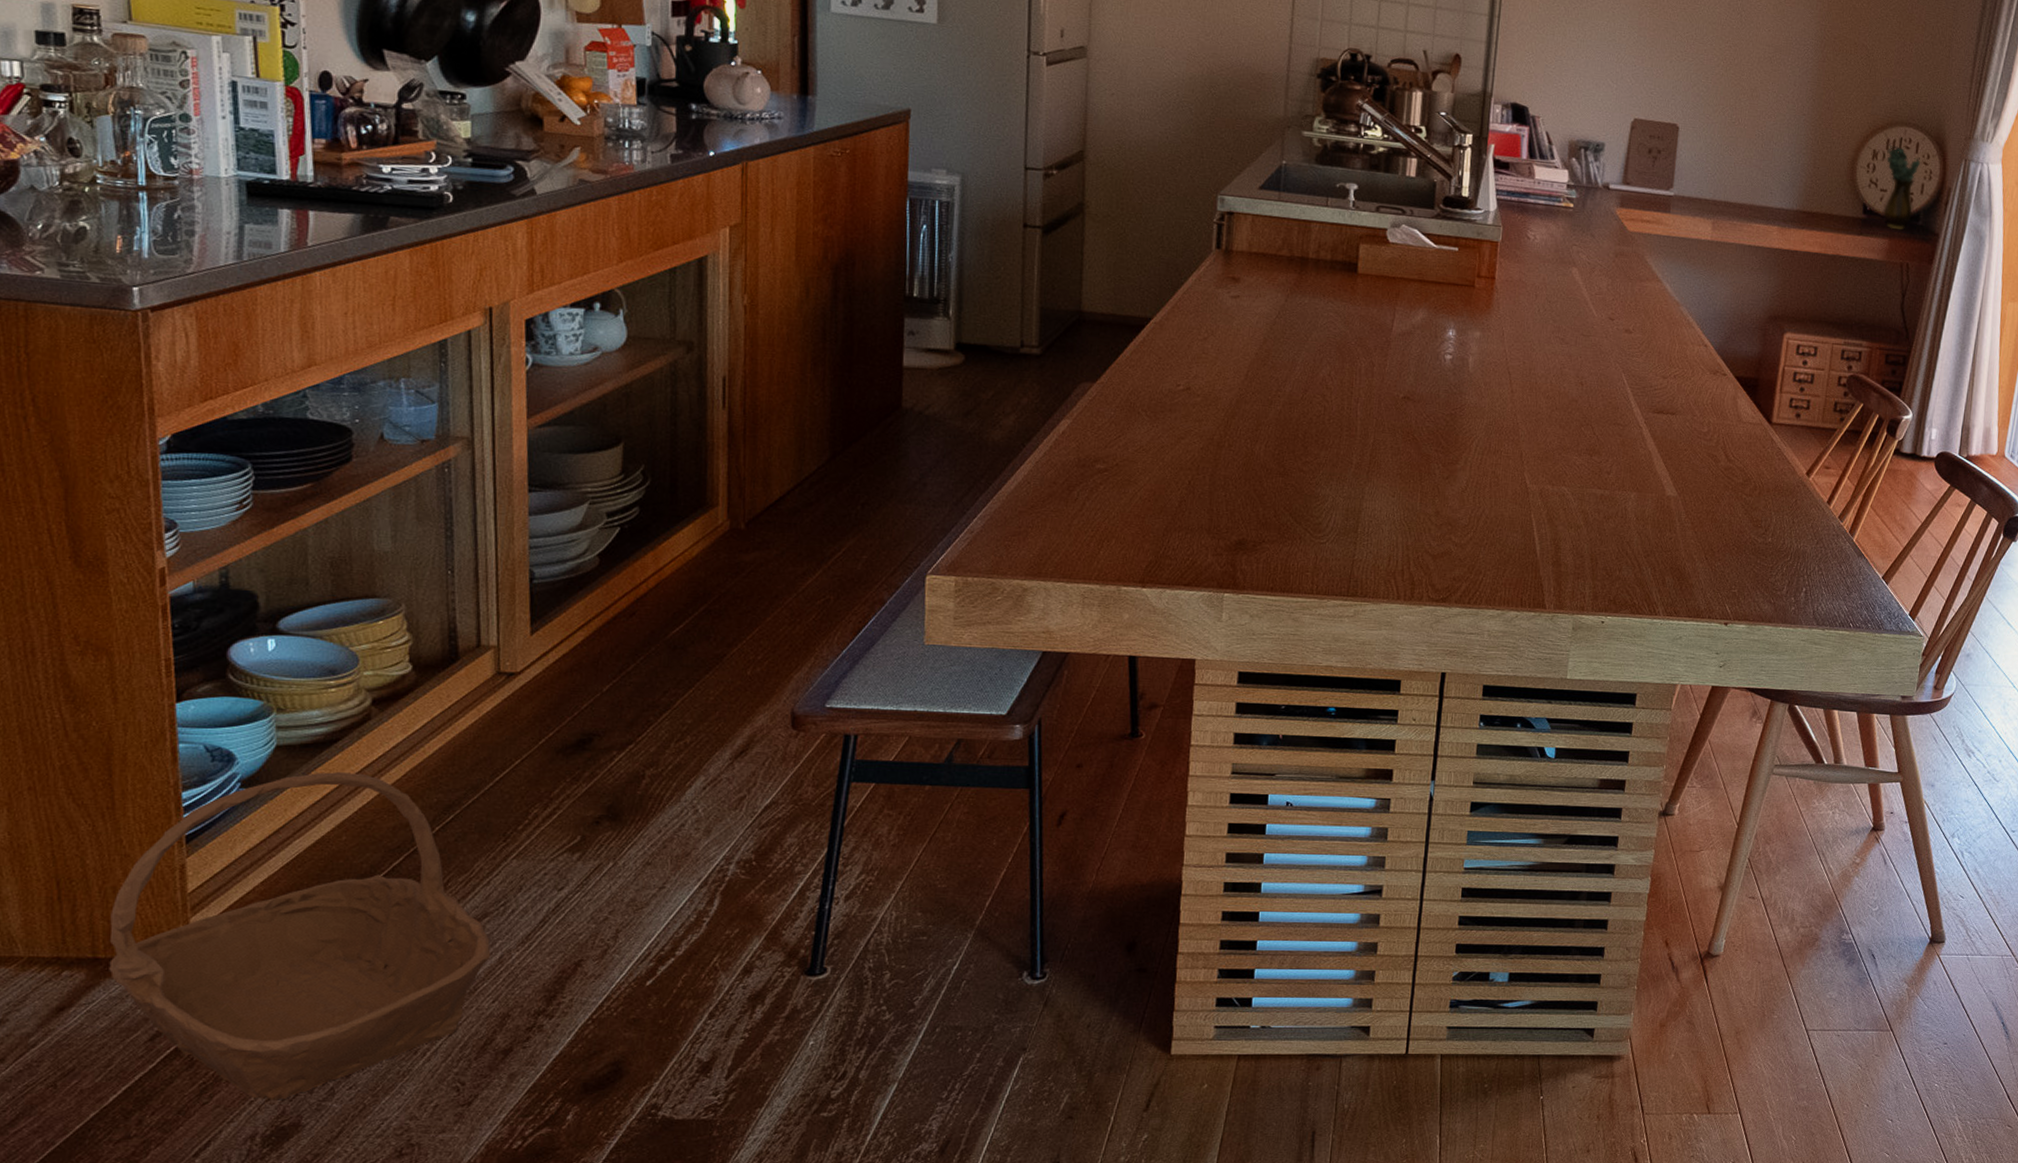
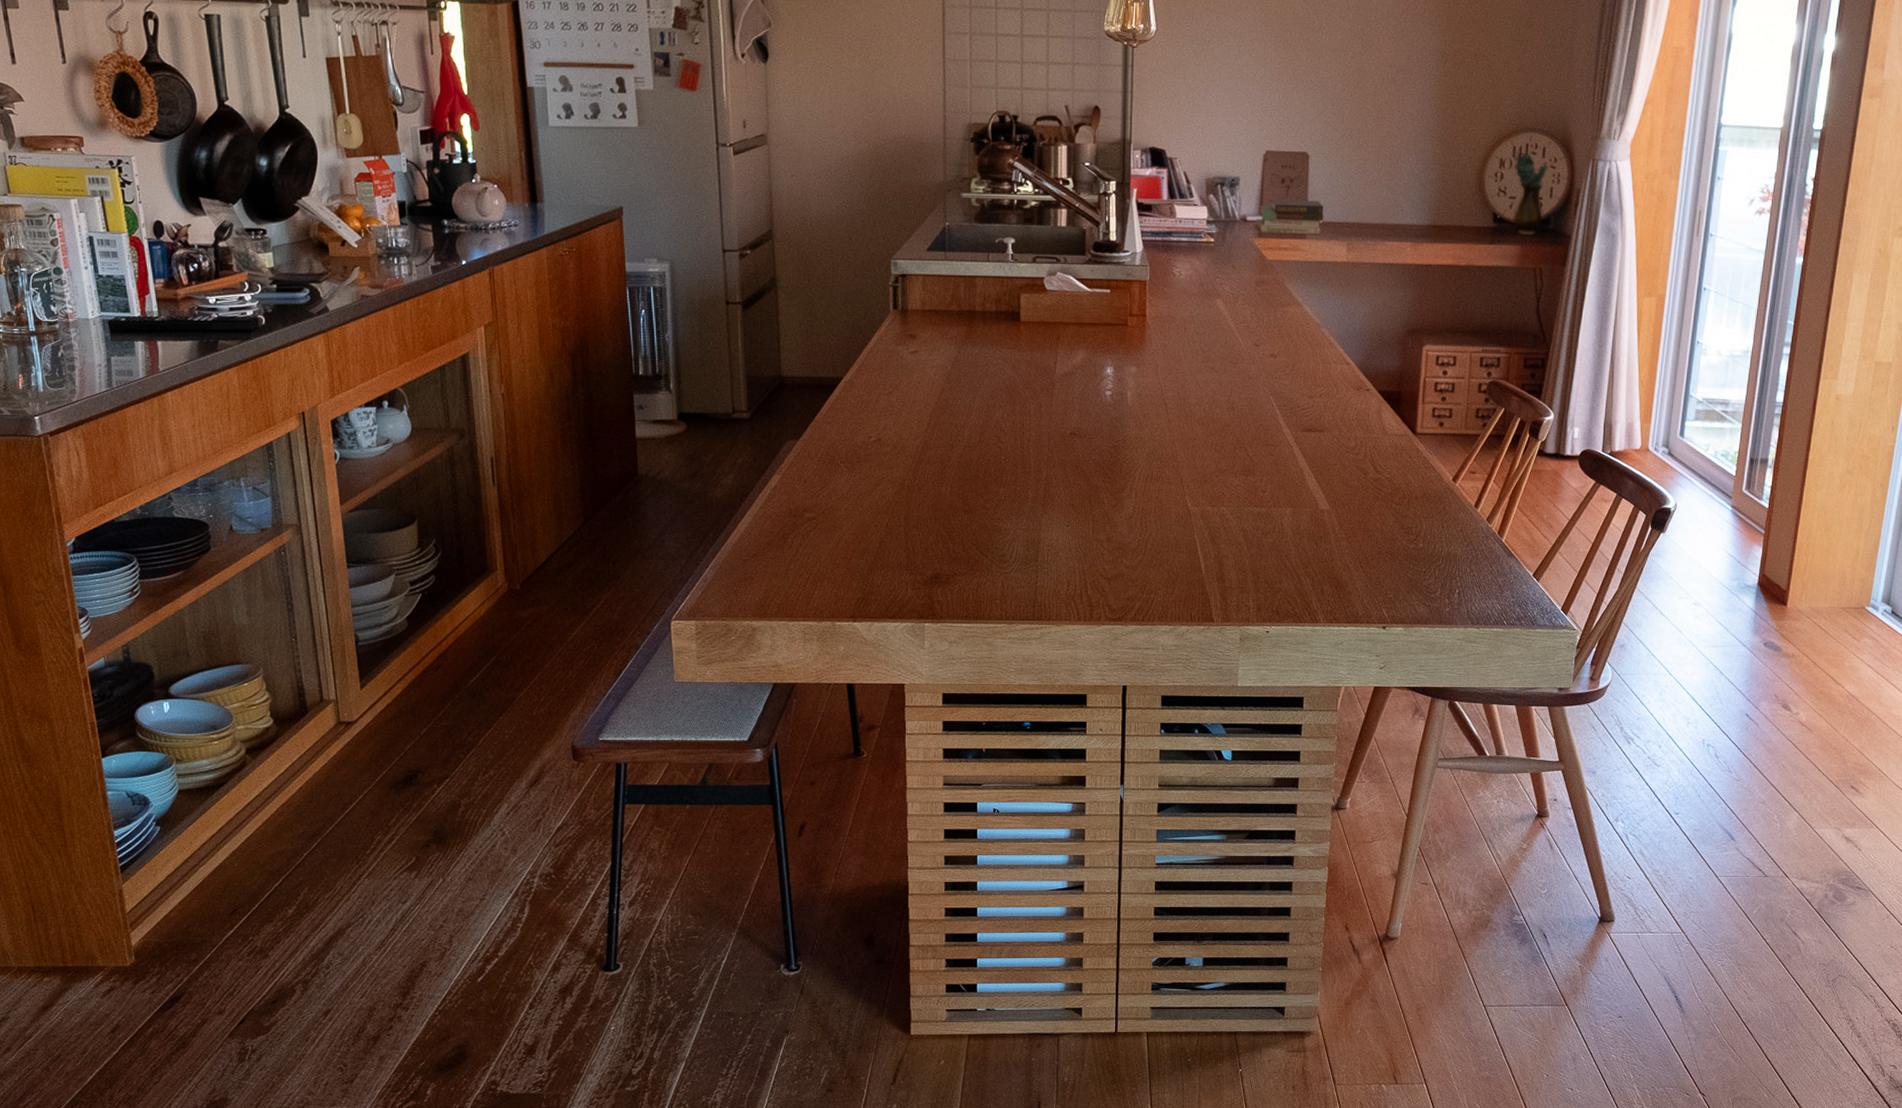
basket: present [109,772,491,1100] -> none [73,810,356,1080]
books: none [1618,169,1691,210] -> present [1255,199,1324,235]

